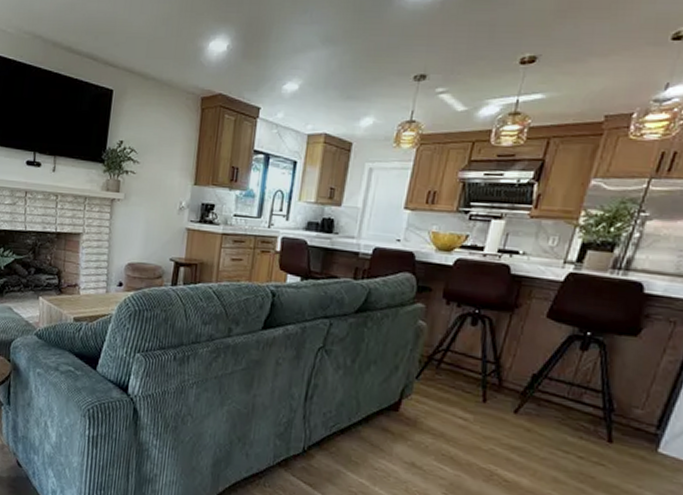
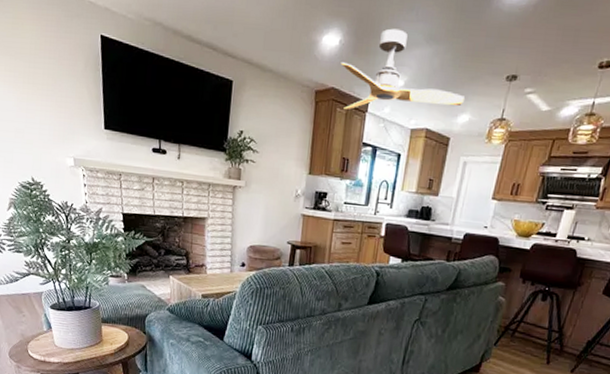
ceiling fan: none [228,31,367,116] -> present [340,28,465,109]

